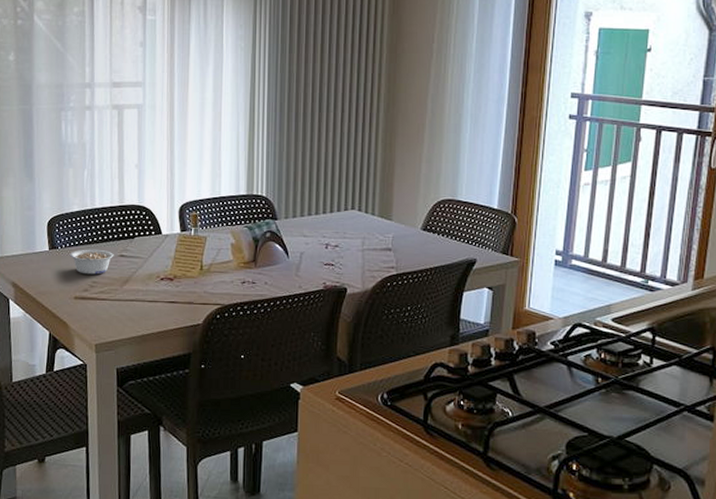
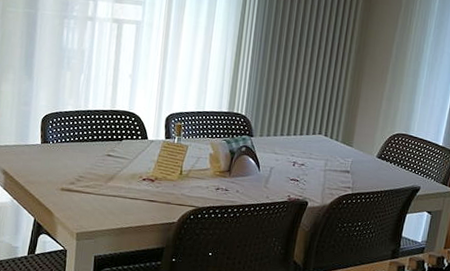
legume: present [70,249,114,275] -> none [60,146,102,170]

